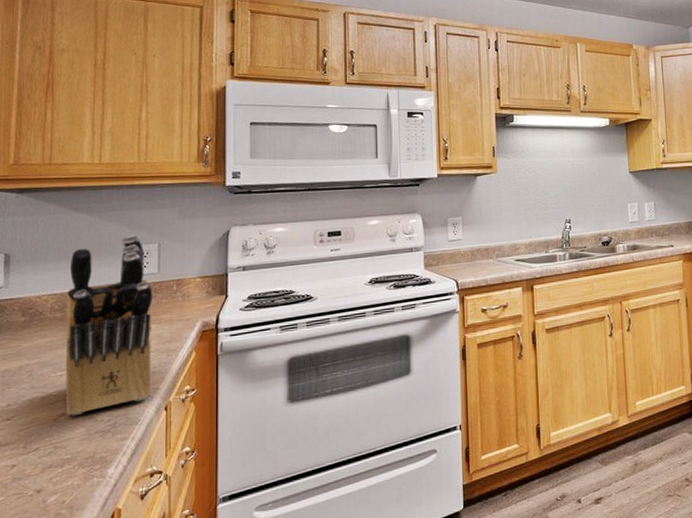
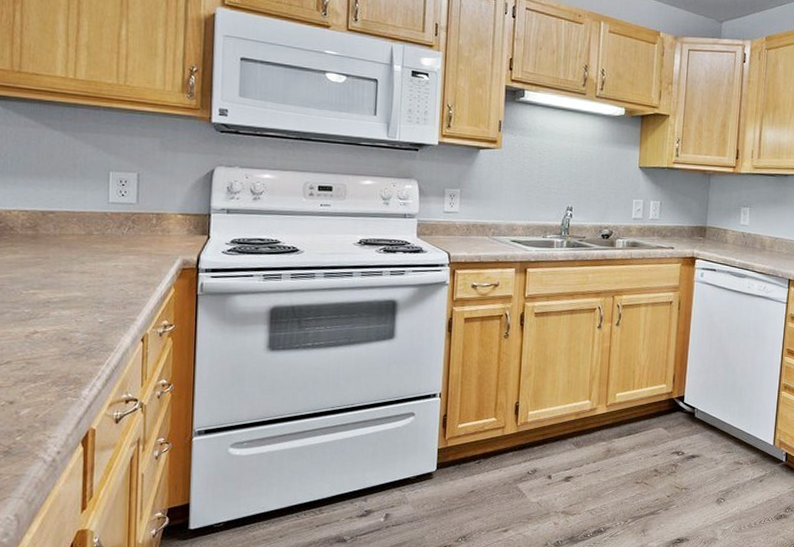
knife block: present [65,234,153,416] -> none [37,160,131,336]

